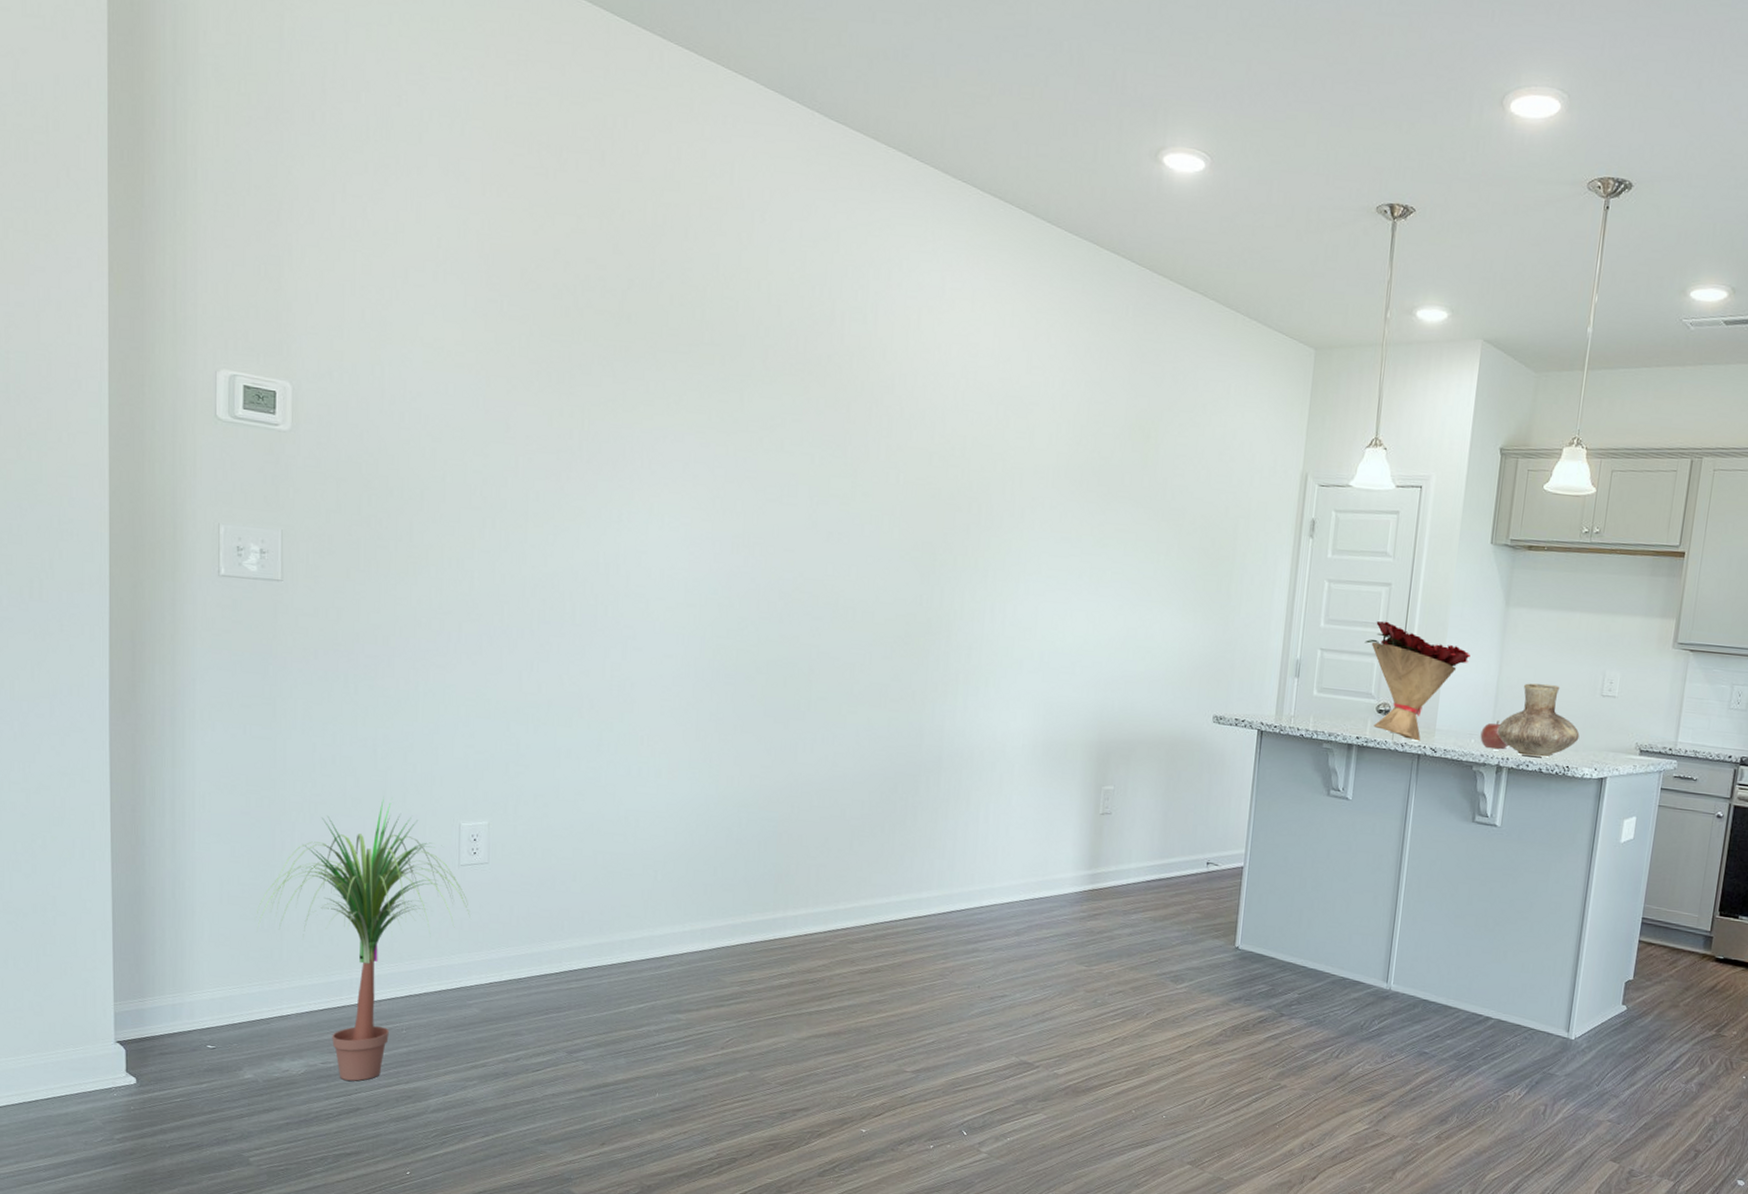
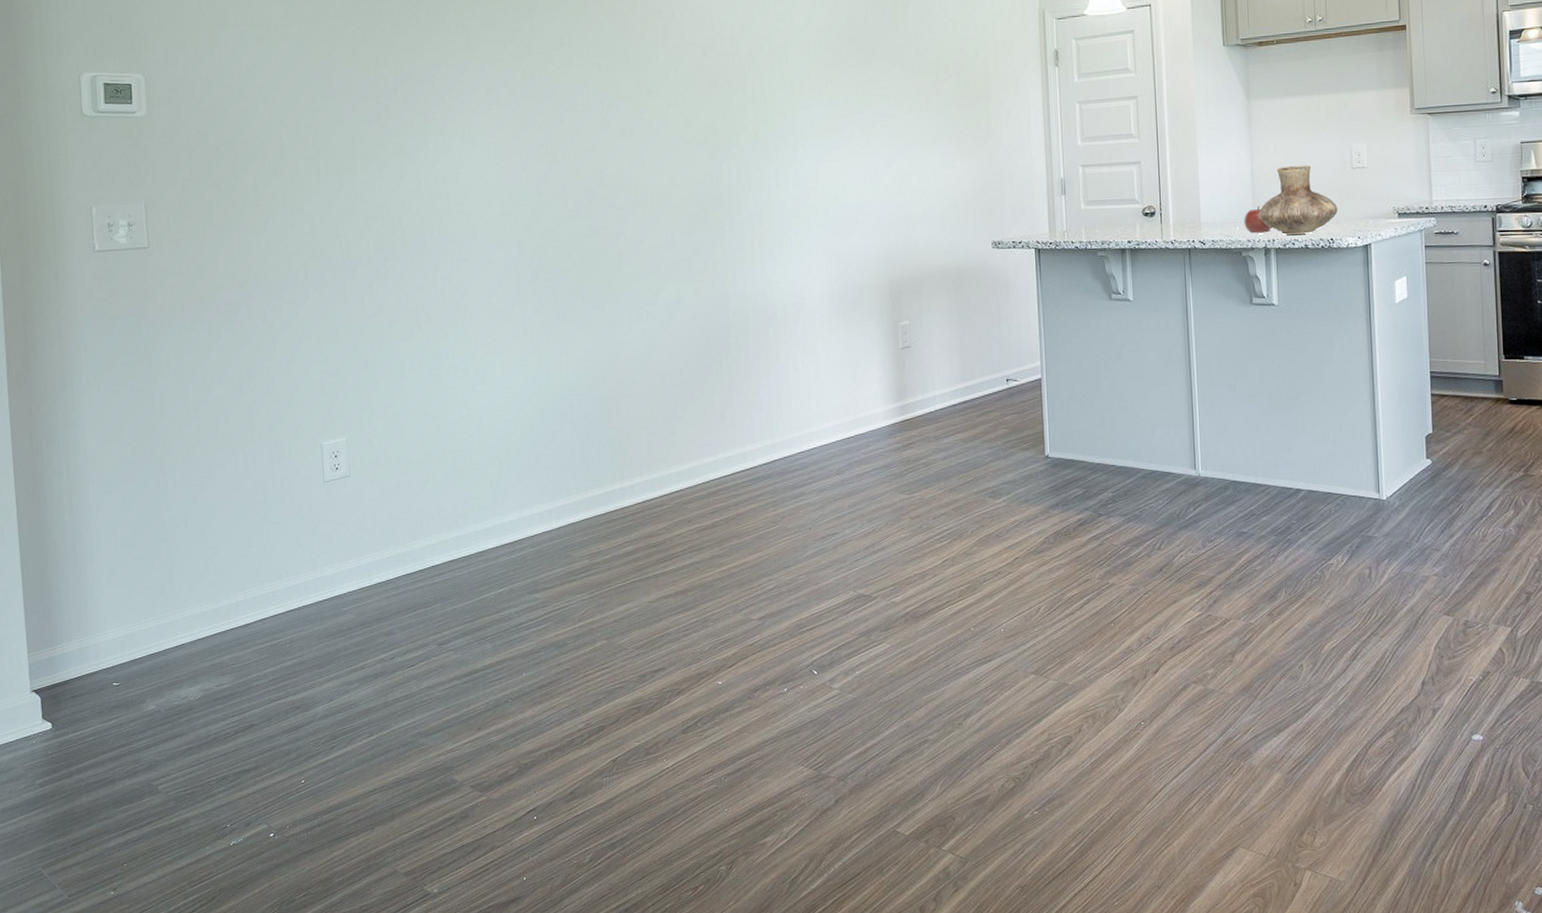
potted plant: present [256,799,470,1081] -> none [147,431,338,699]
flower bouquet: present [1364,621,1471,742] -> none [1121,131,1222,237]

